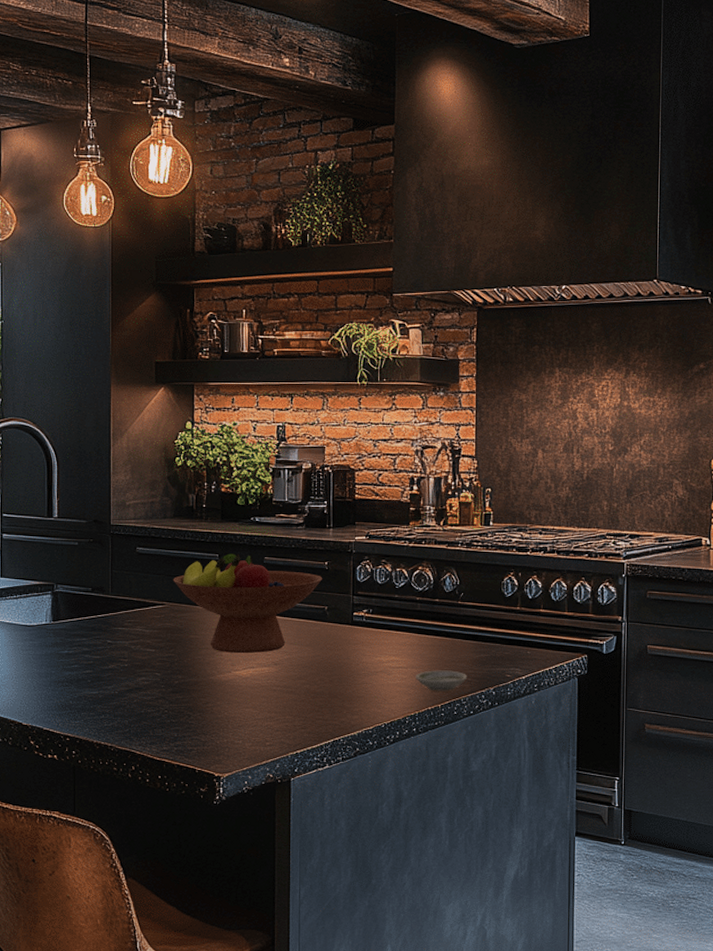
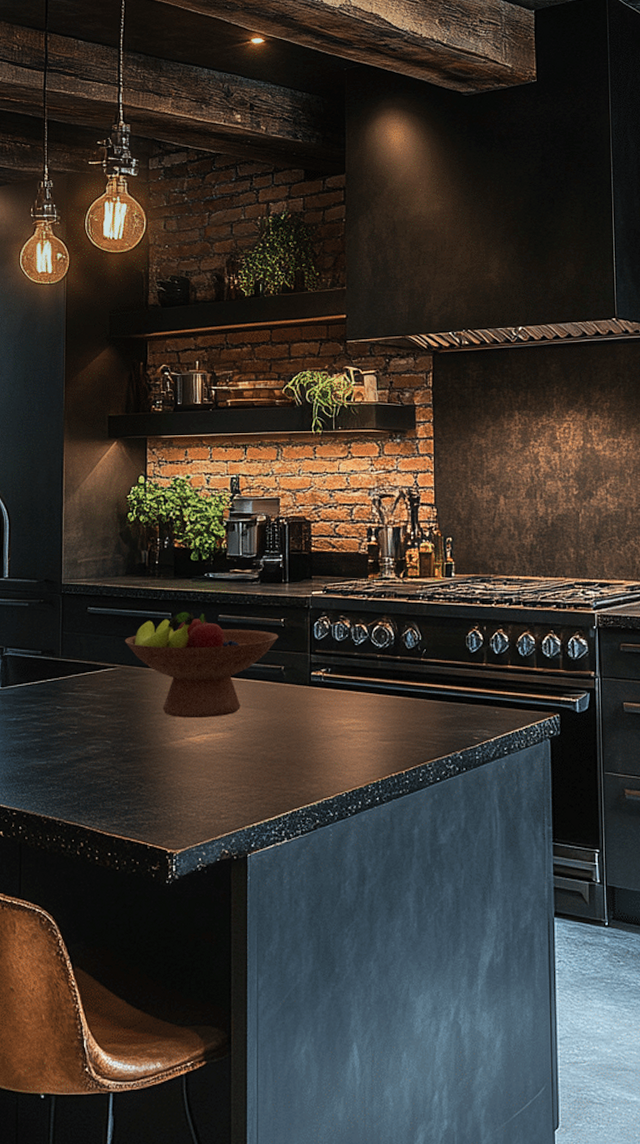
saucer: present [415,670,468,691] -> none [377,733,433,756]

